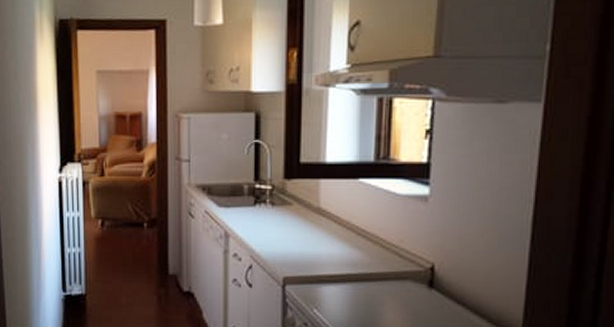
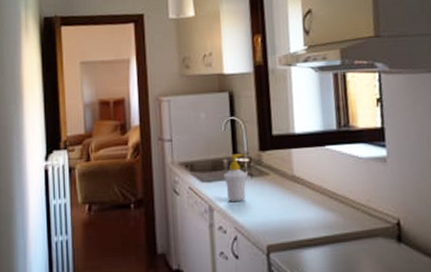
soap bottle: none [243,180,269,231] -> present [224,153,248,202]

